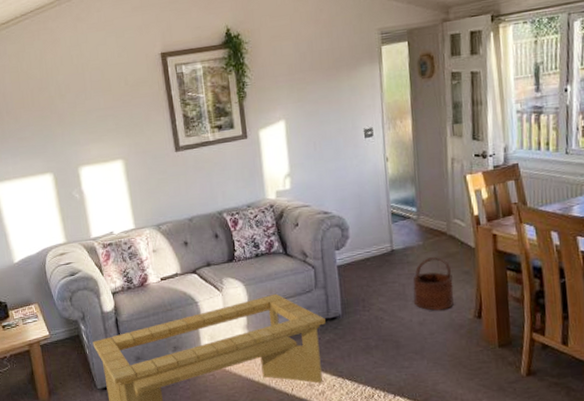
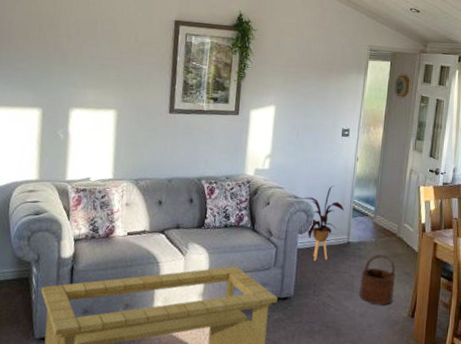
house plant: none [331,193,381,276] -> present [301,185,344,261]

